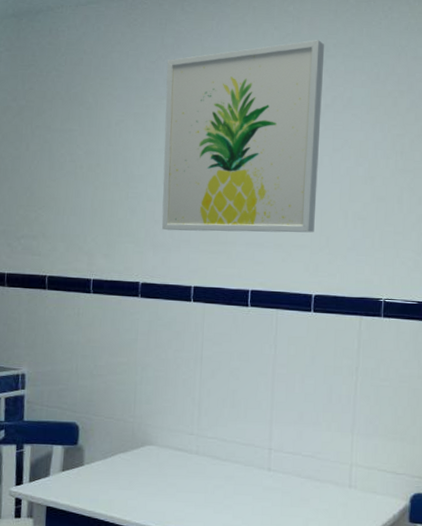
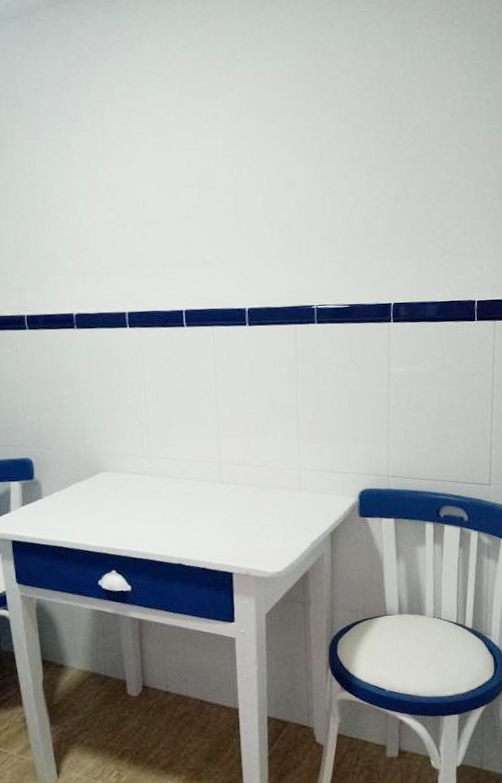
wall art: present [161,40,325,233] -> none [72,44,241,259]

